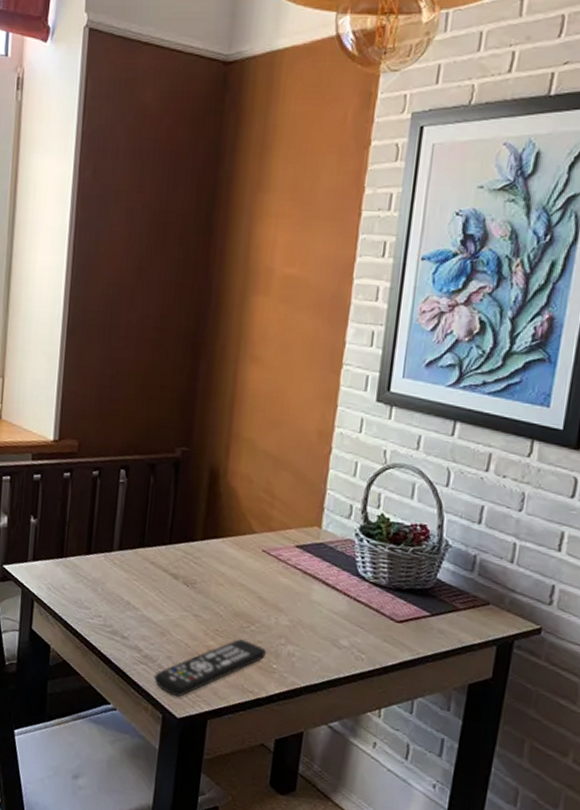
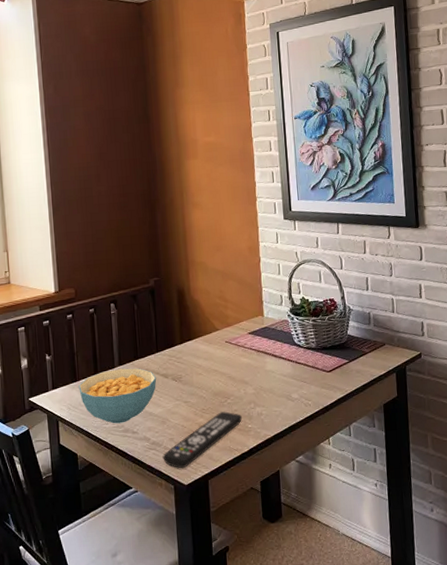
cereal bowl: none [64,552,164,623] -> present [78,368,157,424]

